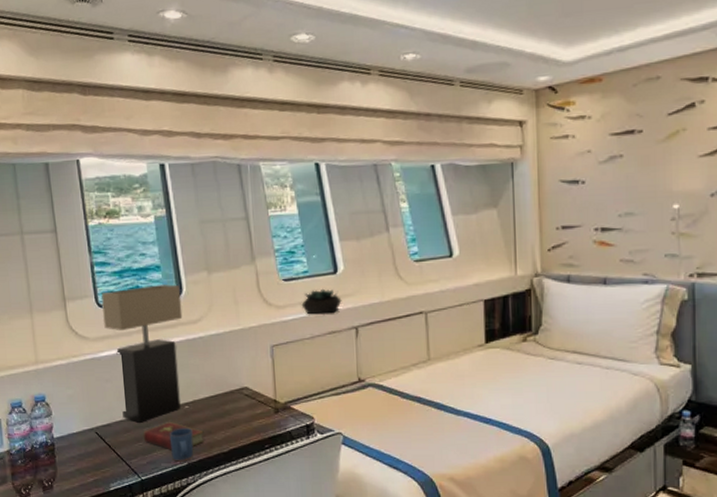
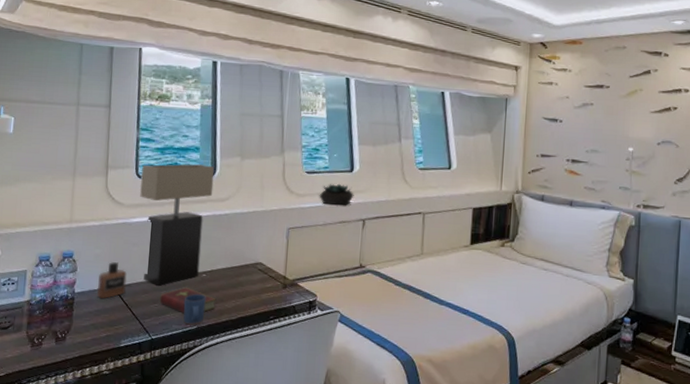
perfume: none [75,402,106,441] -> present [96,262,127,299]

